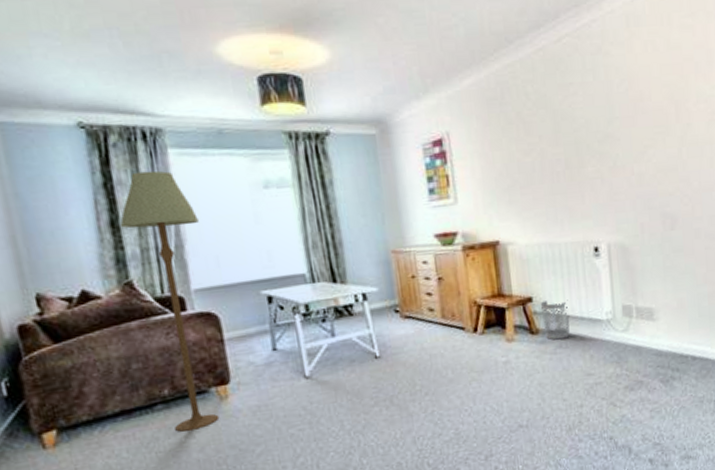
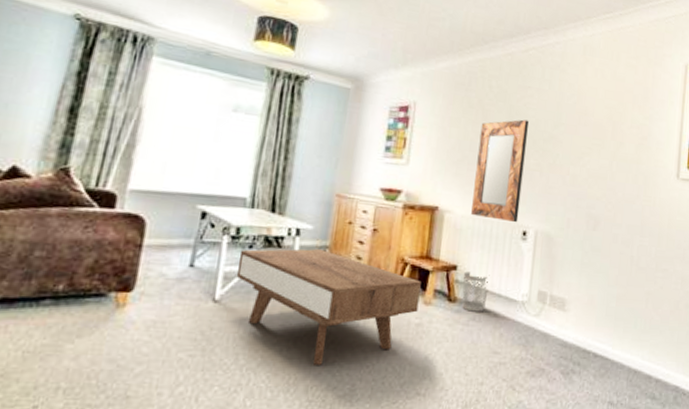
floor lamp: present [120,170,220,432] -> none [55,69,160,336]
coffee table: none [315,309,502,418] -> present [236,249,421,365]
home mirror: none [525,123,587,243] -> present [471,119,529,223]

